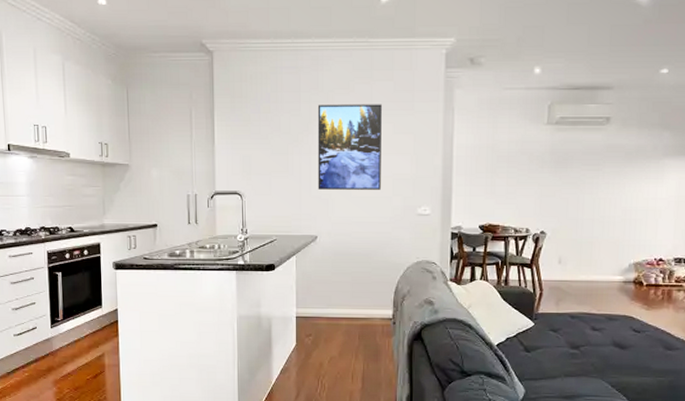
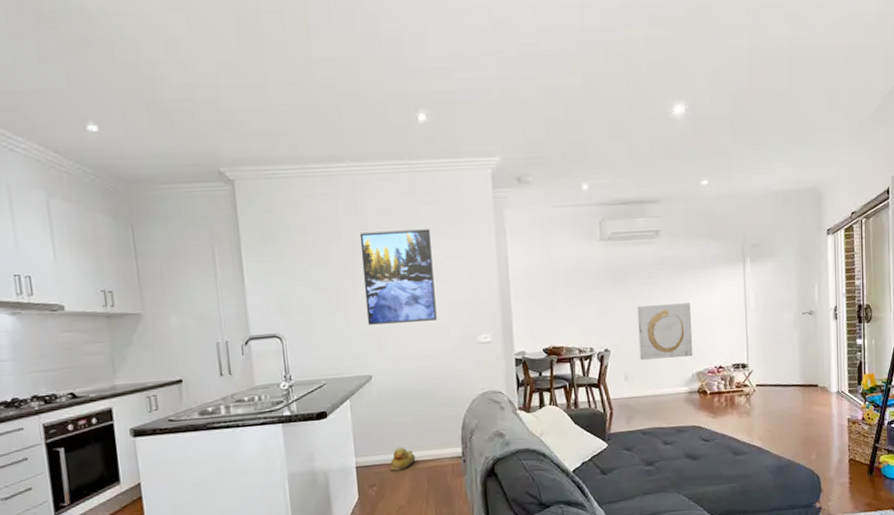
rubber duck: none [326,303,350,325] -> present [390,446,416,471]
wall art: none [576,192,636,246] -> present [637,303,693,360]

